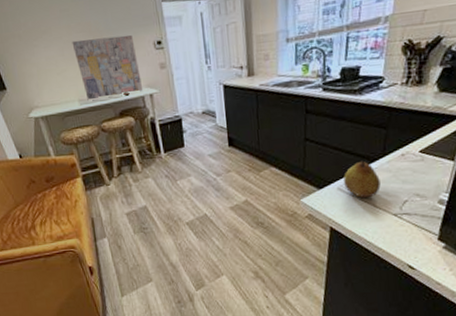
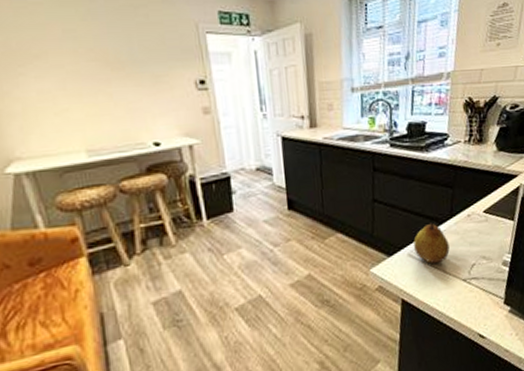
wall art: present [72,34,143,101] -> none [79,69,180,152]

